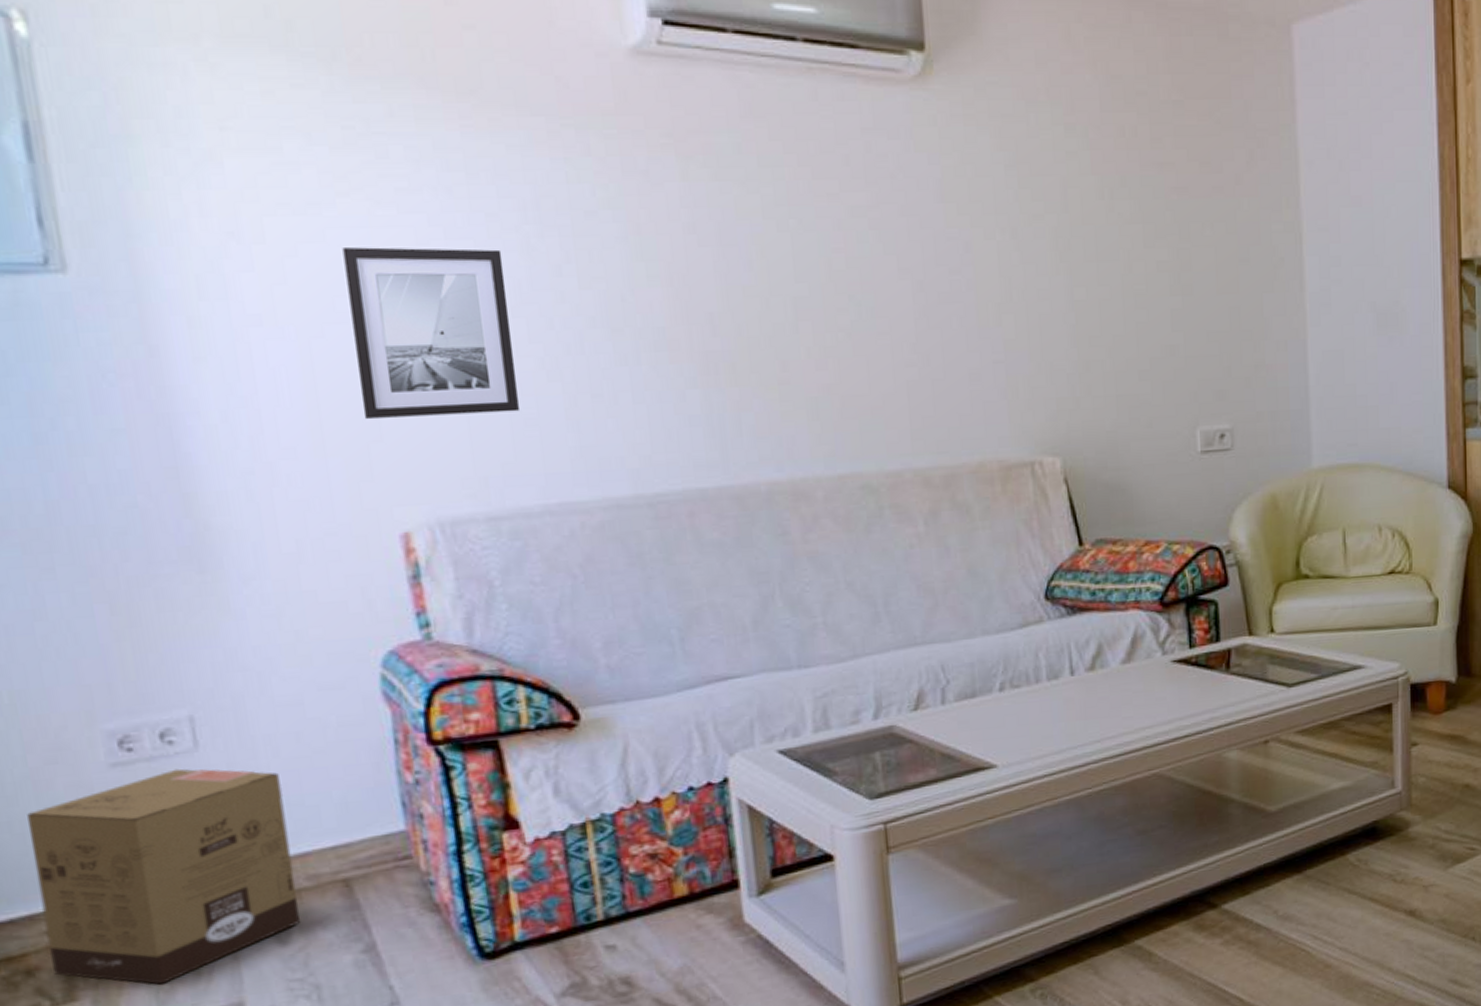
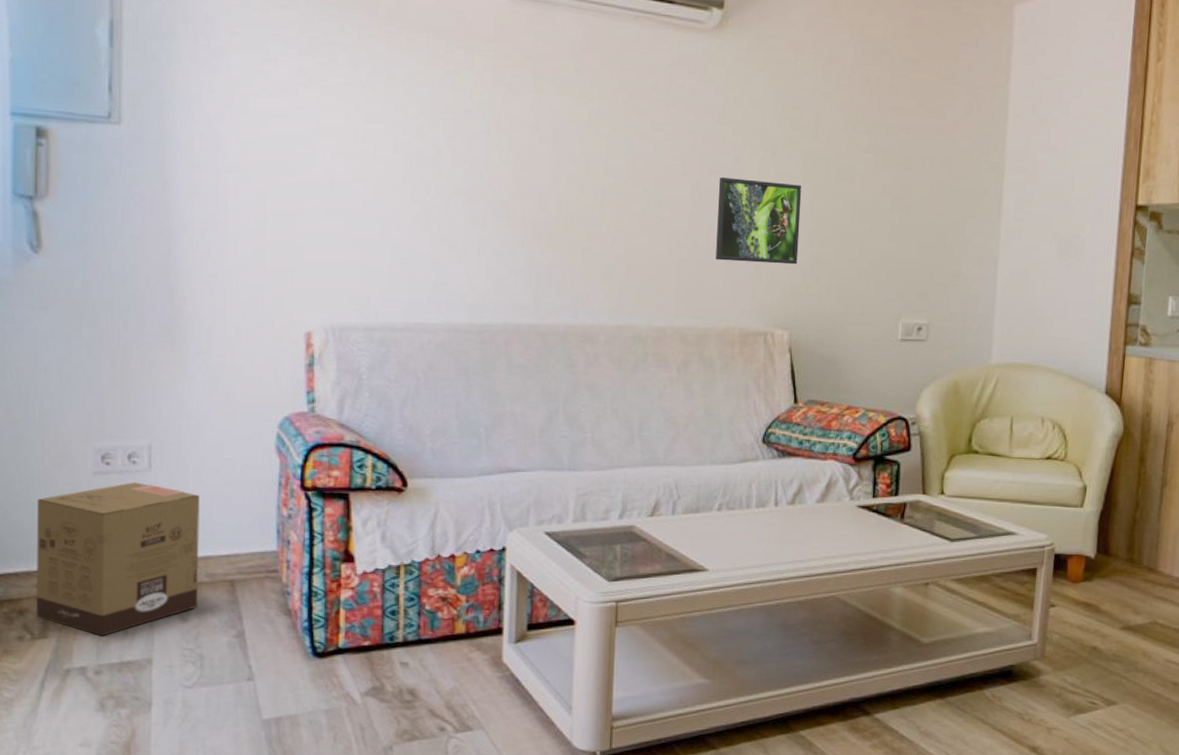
wall art: present [342,247,521,419] -> none [293,123,402,252]
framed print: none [947,270,1062,378] -> present [716,177,802,265]

